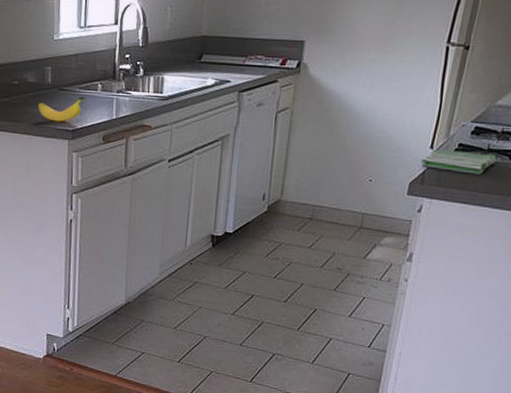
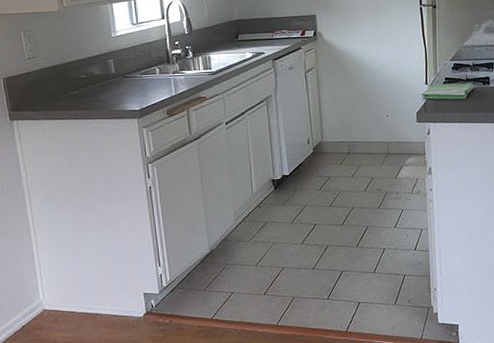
banana: present [37,97,86,122] -> none [105,81,147,105]

